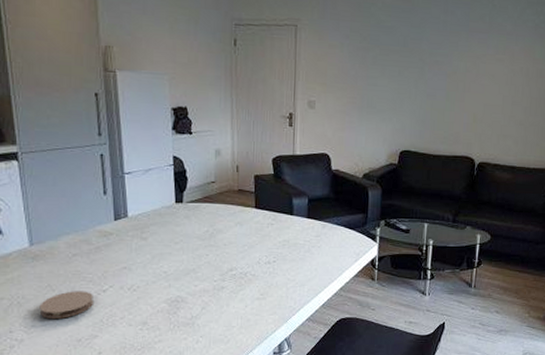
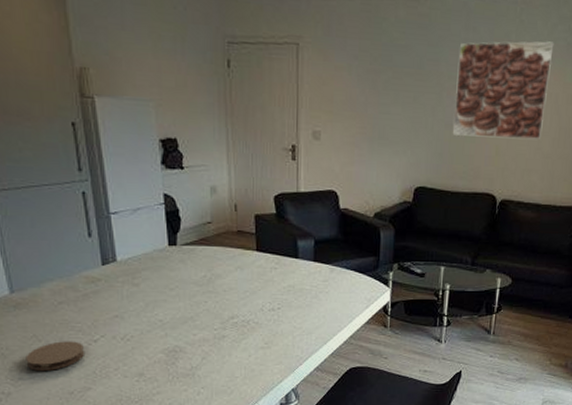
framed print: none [433,23,524,108] -> present [452,41,554,139]

